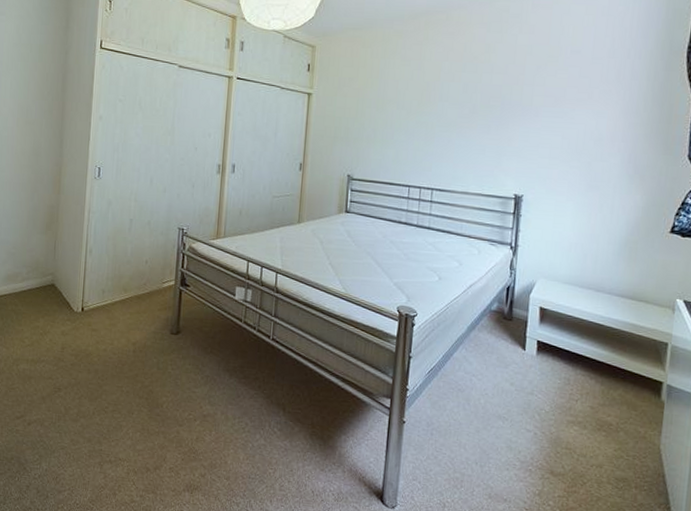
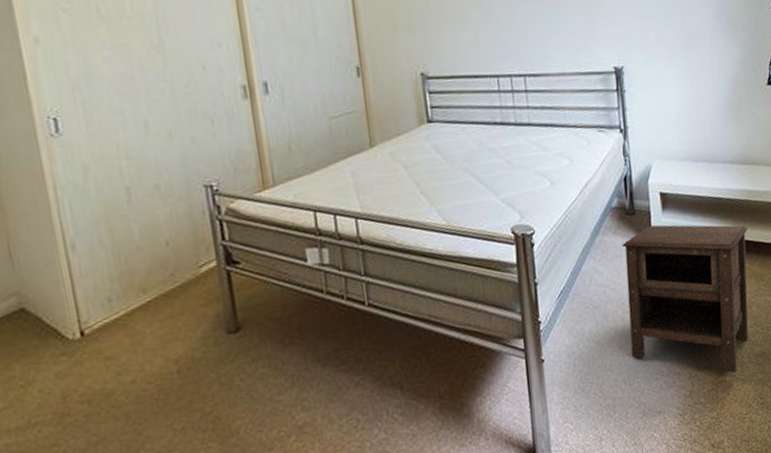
nightstand: none [487,333,627,488] -> present [622,224,749,373]

